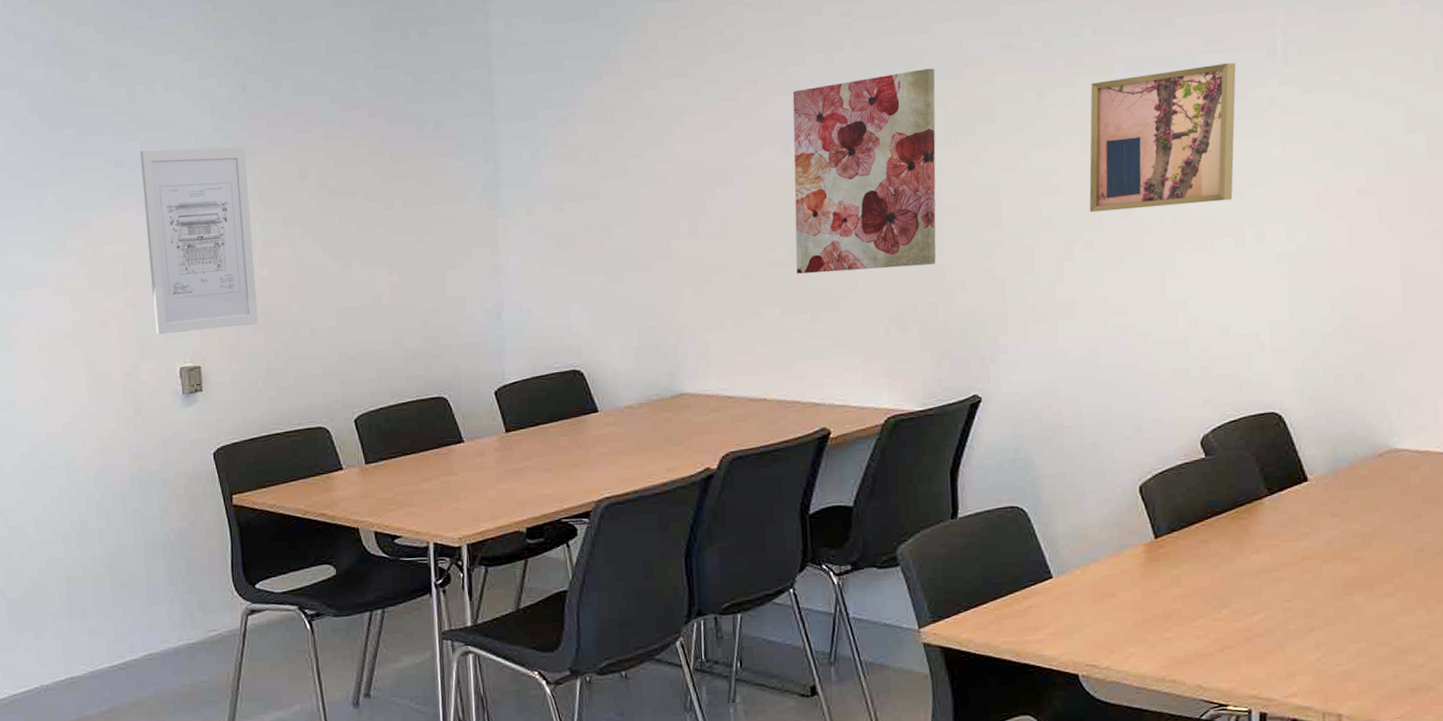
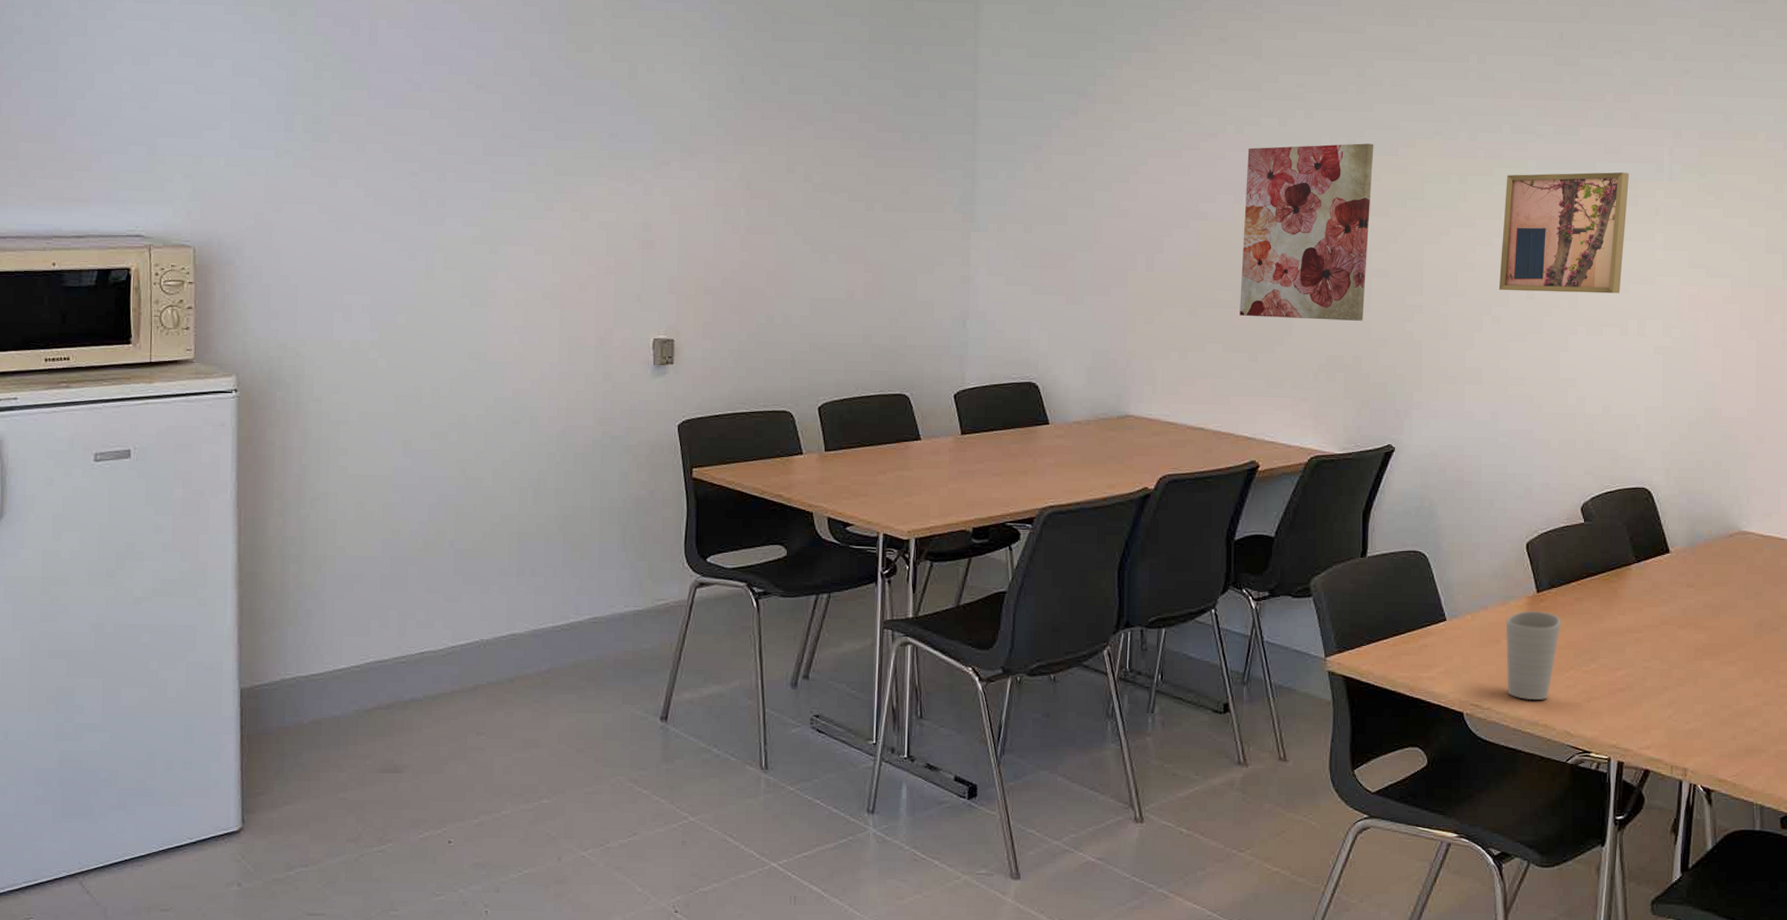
wall art: present [139,147,258,335] -> none [633,125,738,305]
cup: none [1120,558,1185,656] -> present [1505,610,1561,701]

